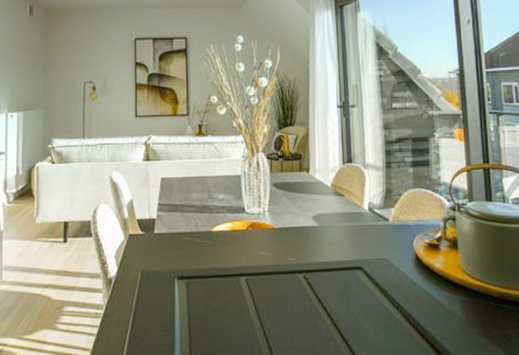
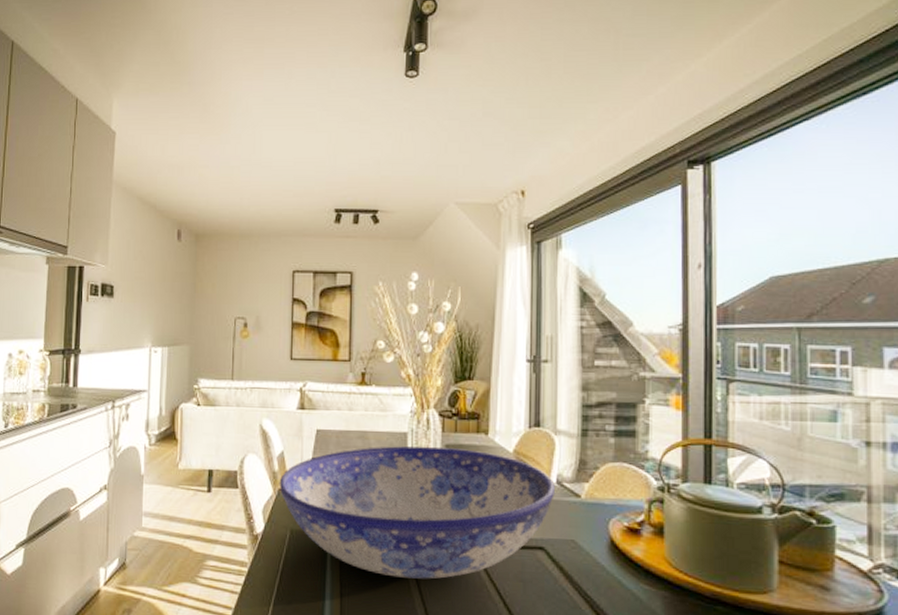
ceramic bowl: none [129,185,368,306] -> present [279,446,555,579]

